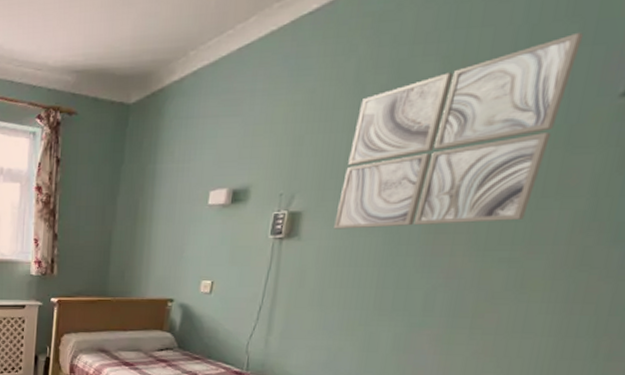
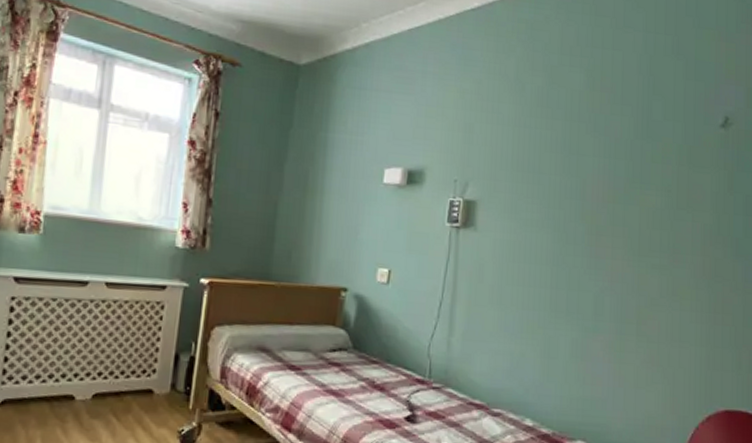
wall art: present [334,32,583,229] -> none [507,68,687,229]

